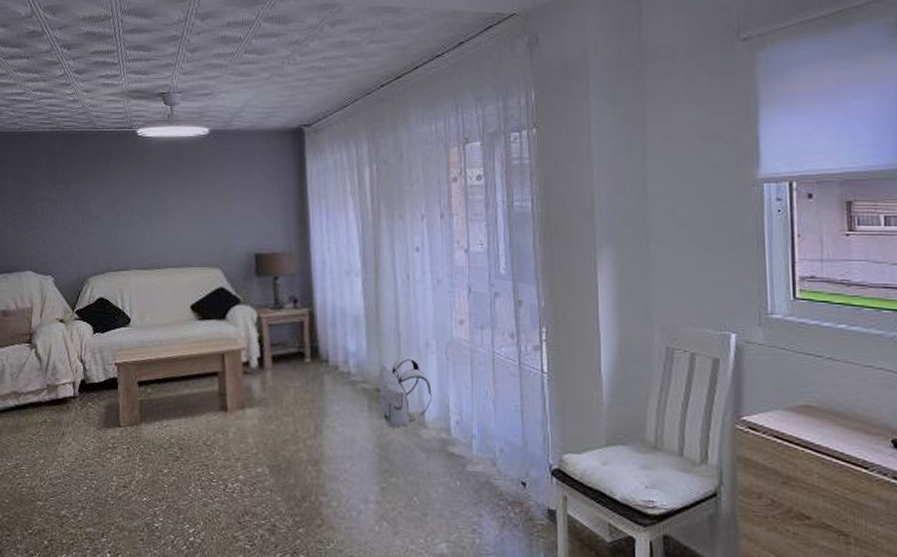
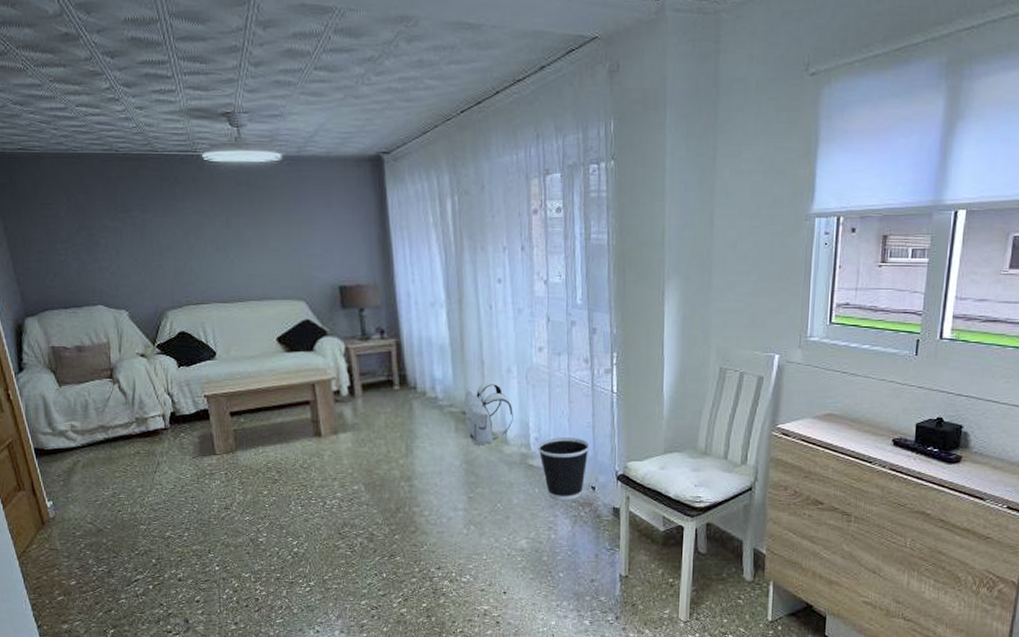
wastebasket: none [459,421,518,498] -> present [538,436,590,500]

